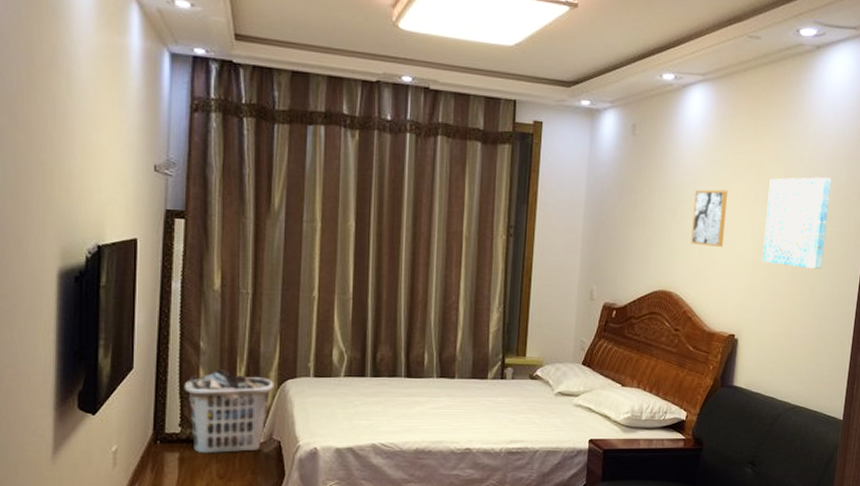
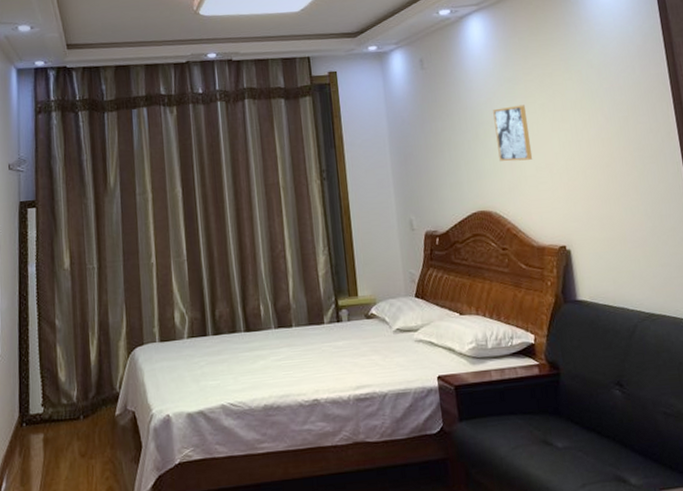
clothes hamper: present [184,368,275,454] -> none [43,343,125,433]
wall art: present [762,177,832,269] -> none [564,77,641,169]

